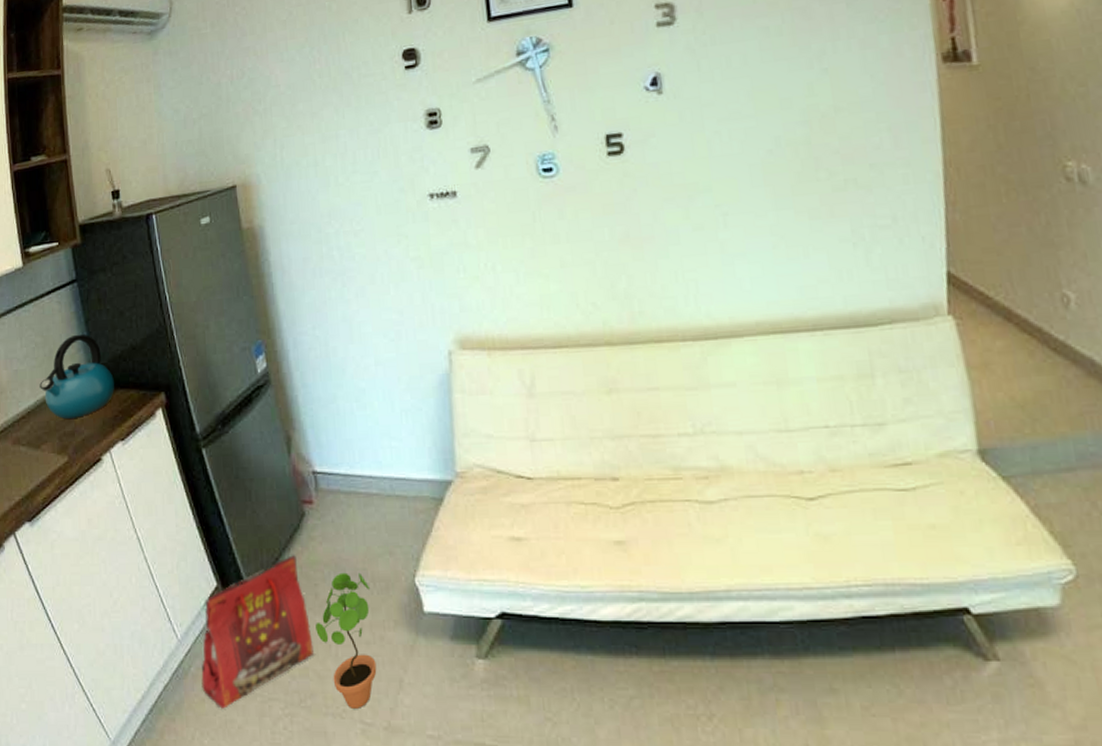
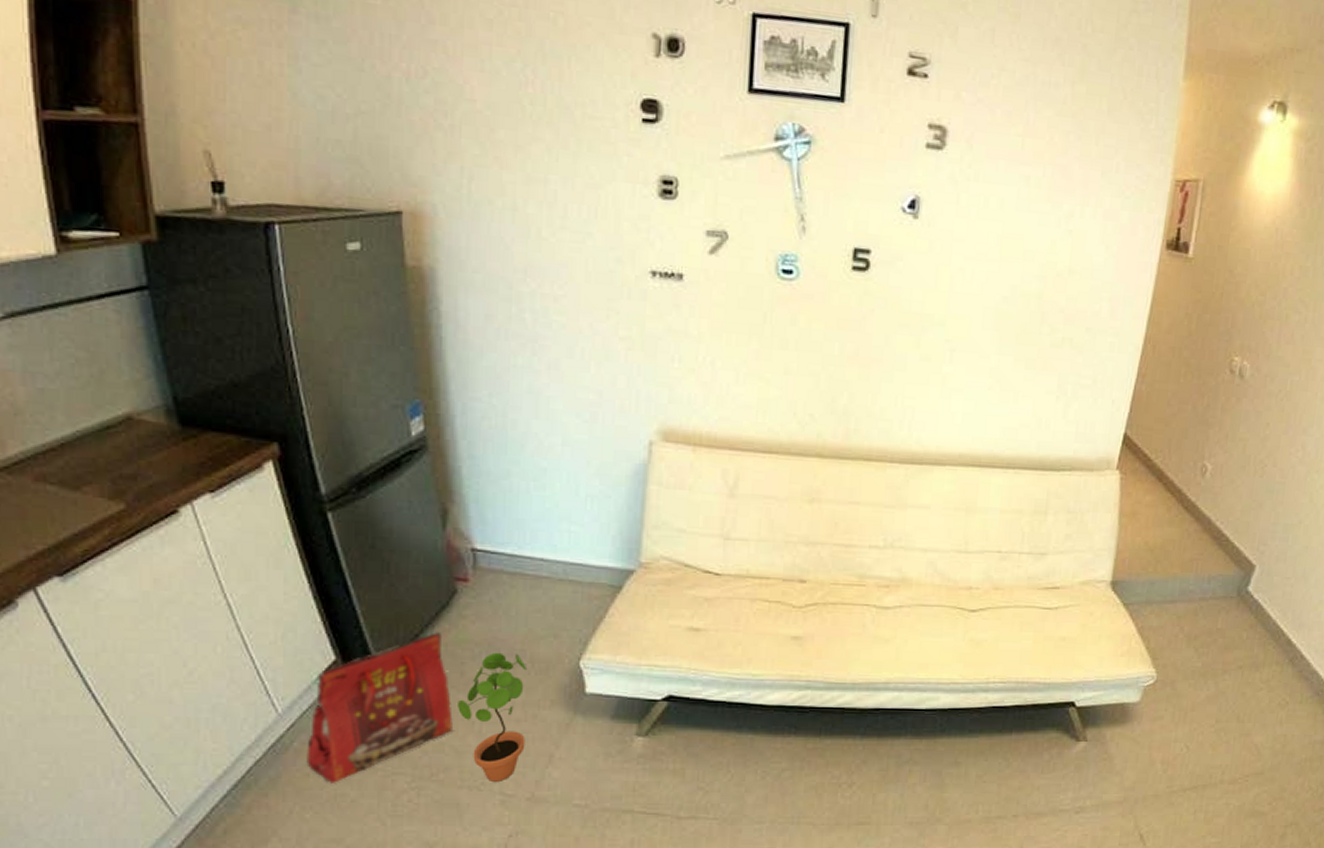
kettle: present [40,334,115,419] -> none [81,356,204,459]

